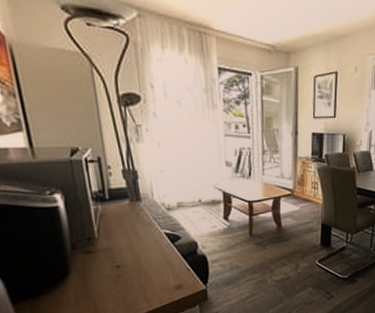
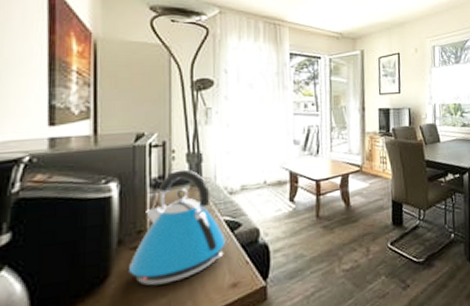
kettle: none [85,185,168,283] -> present [129,169,225,286]

